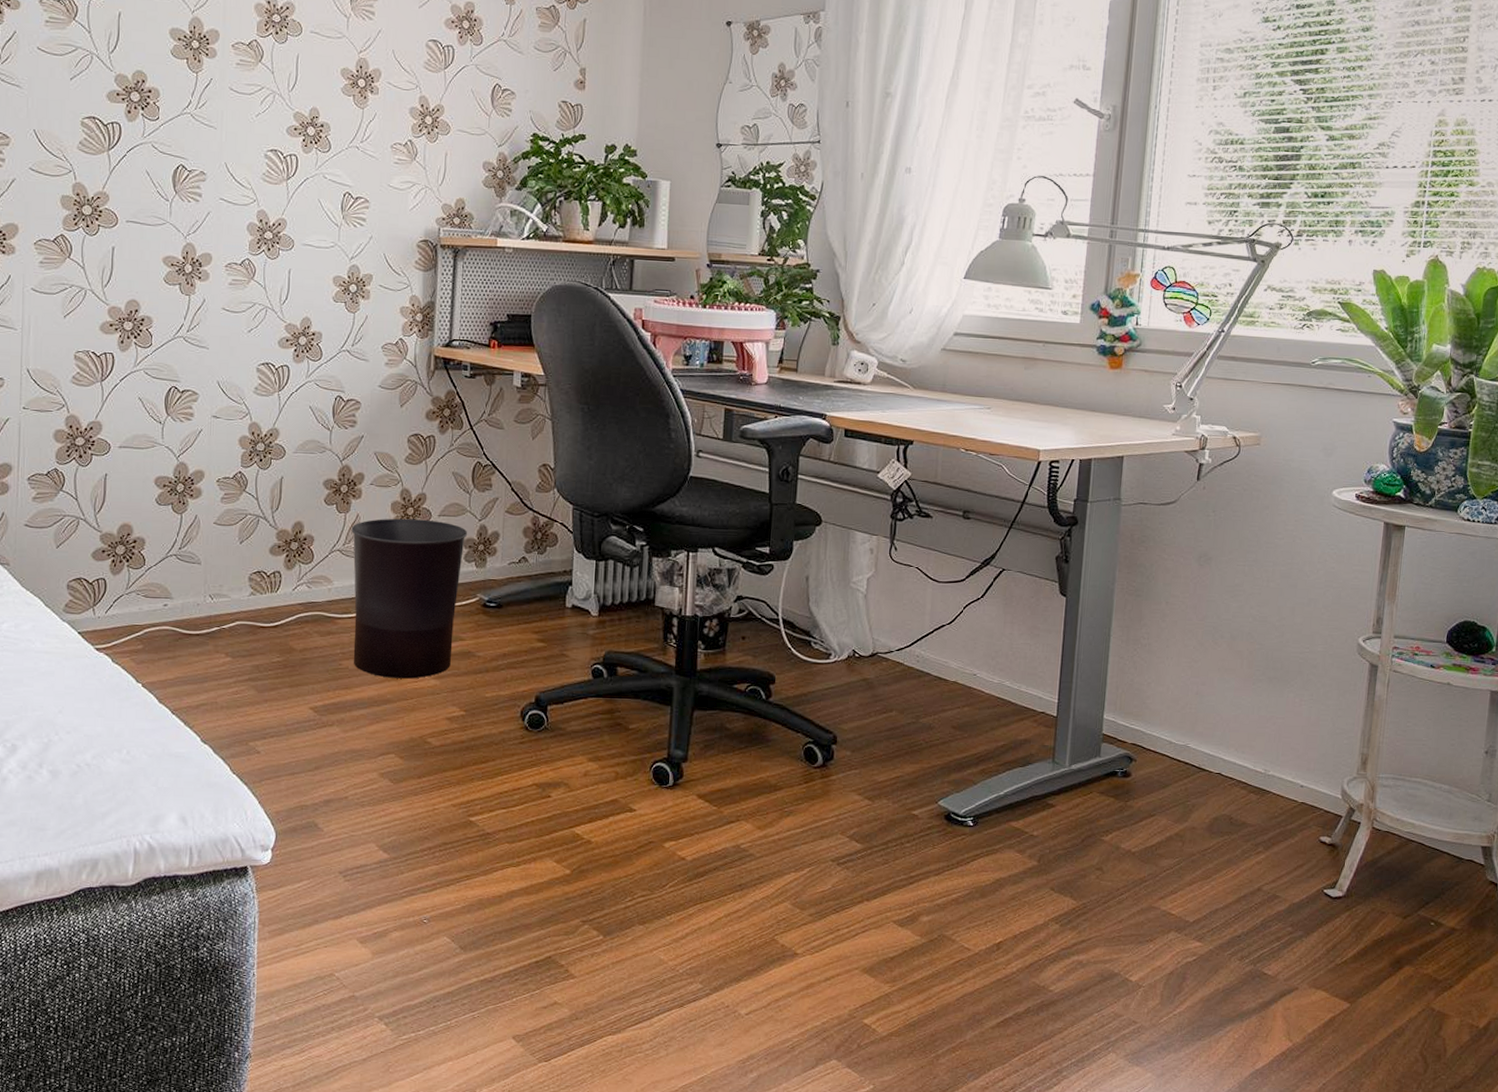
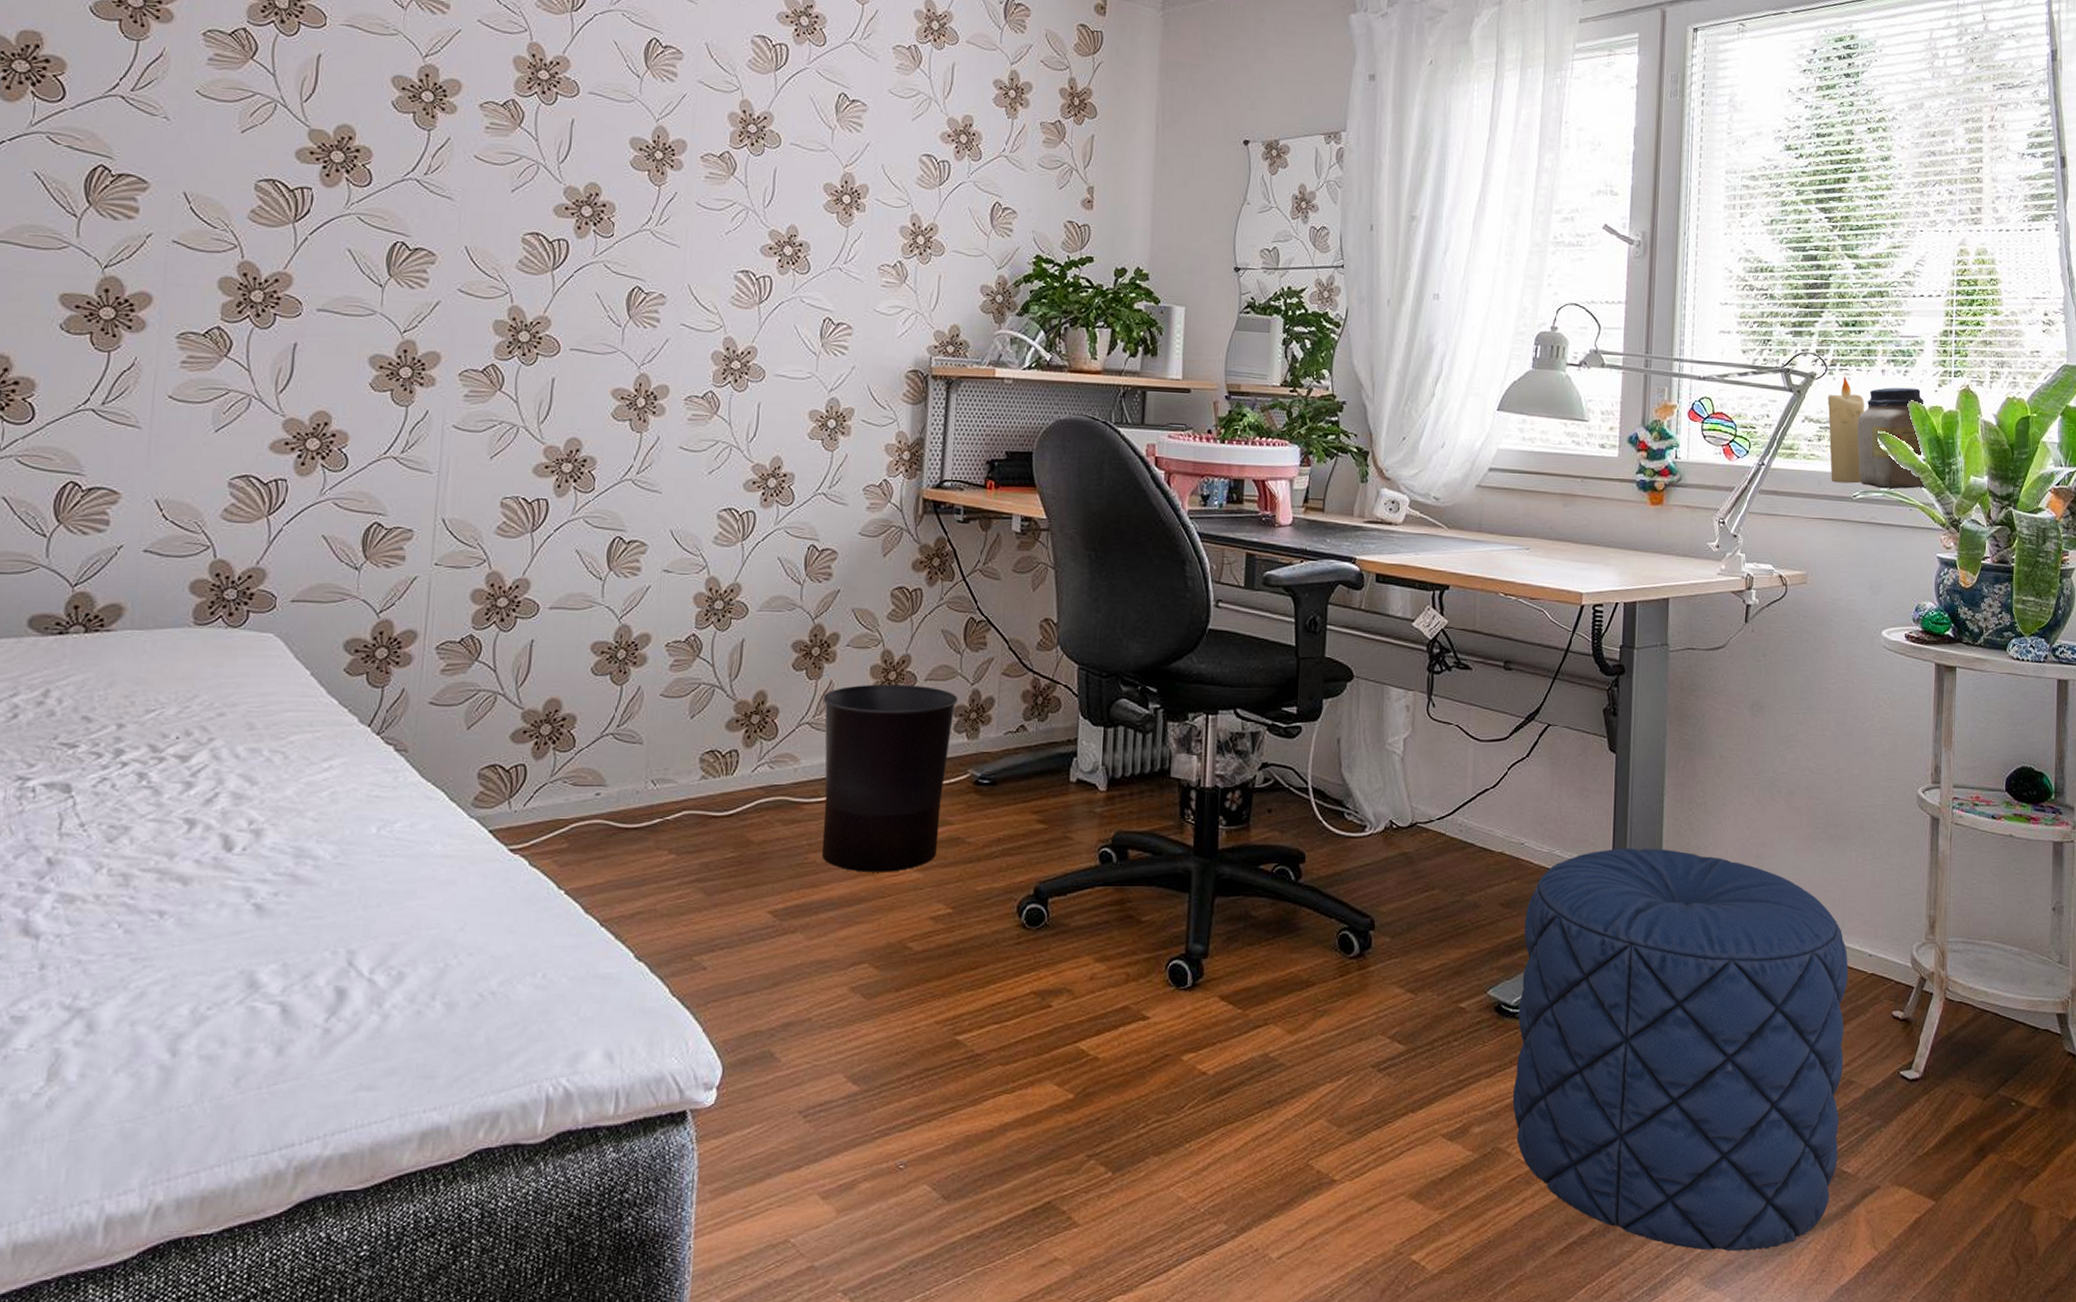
pouf: none [958,681,1280,1035] -> present [1512,848,1848,1252]
candle: none [1290,246,1329,351] -> present [1827,376,1864,484]
jar: none [1319,257,1390,357] -> present [1857,387,1927,490]

